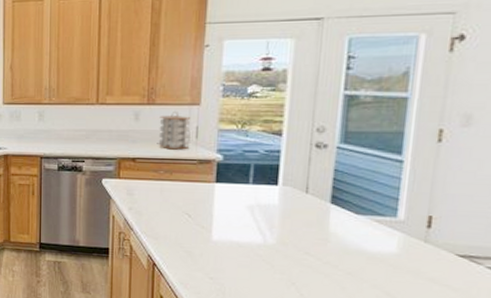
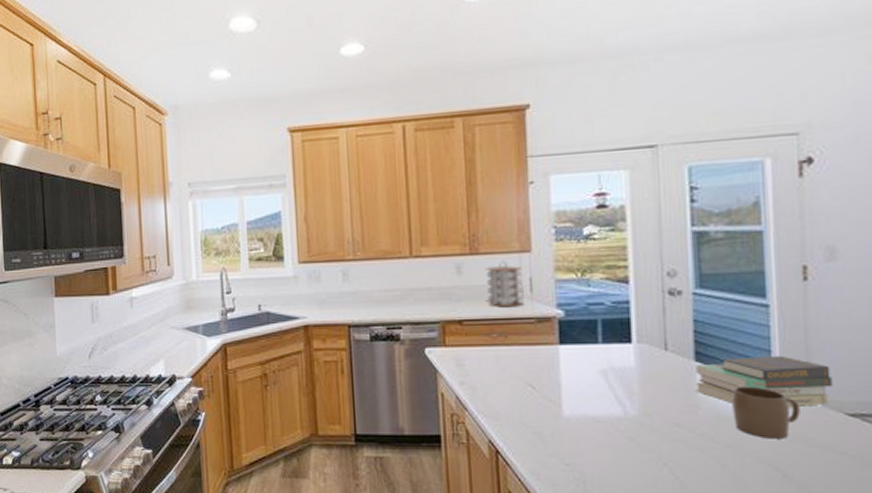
books: none [329,202,450,247] -> present [696,355,833,406]
mug: none [357,226,417,271] -> present [732,386,800,439]

